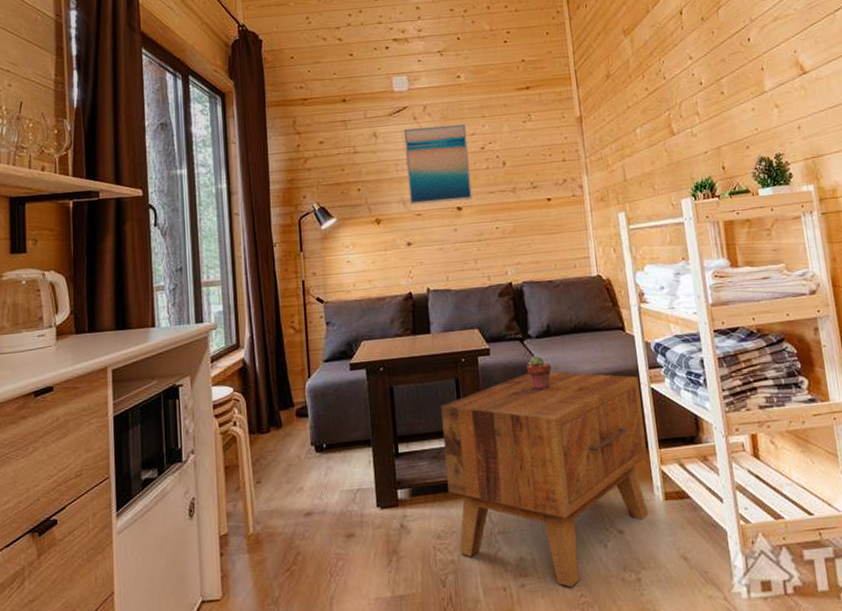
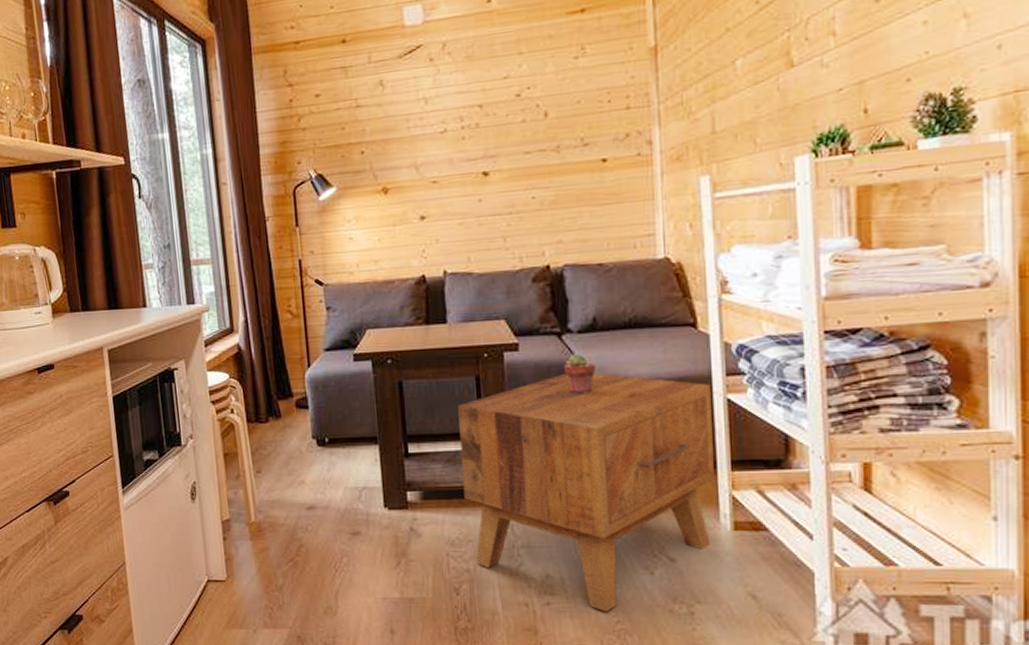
wall art: present [404,123,472,205] -> none [417,64,503,170]

